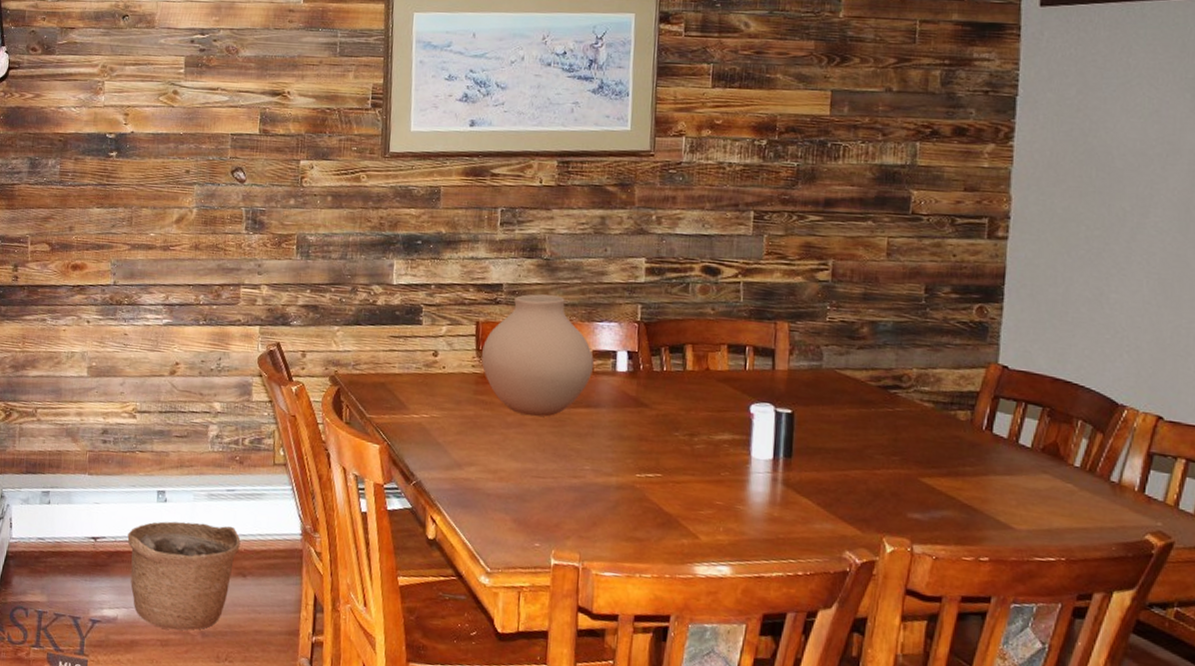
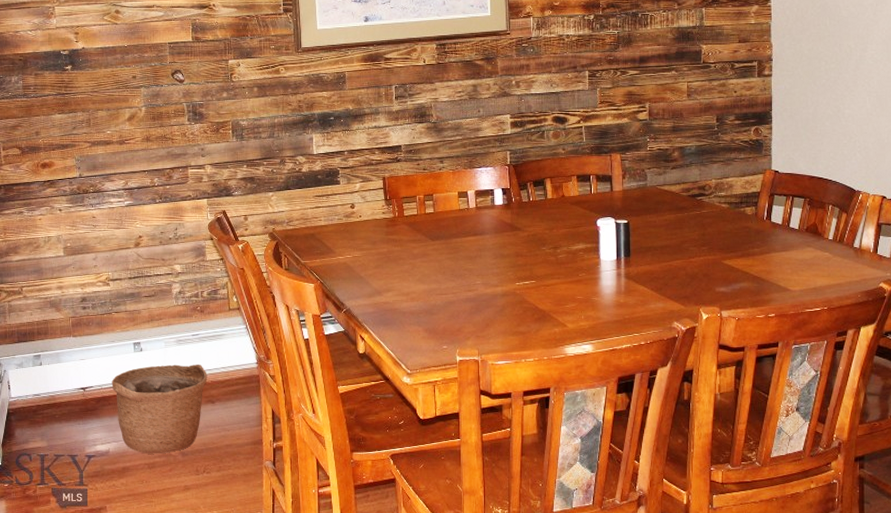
vase: present [481,294,595,417] -> none [390,151,478,246]

